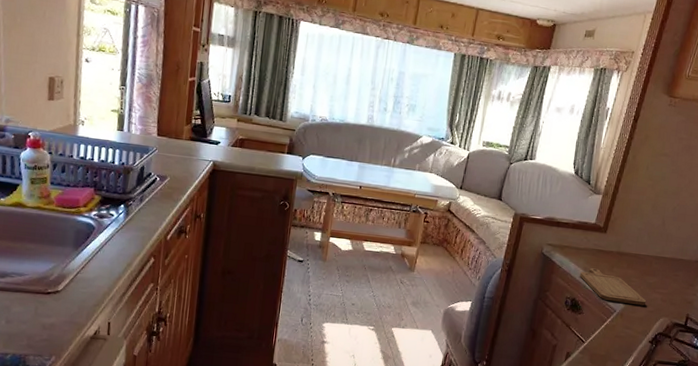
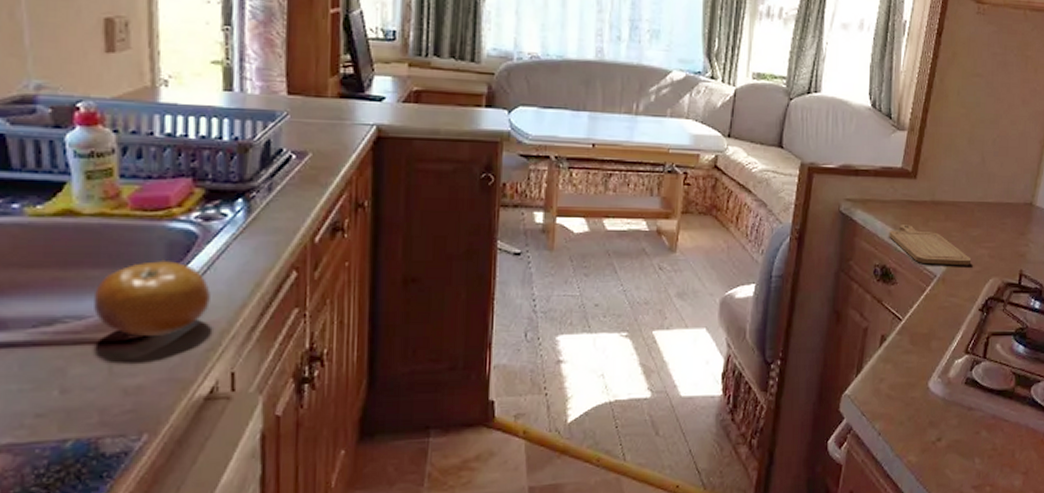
fruit: none [29,241,100,292] -> present [92,259,211,336]

